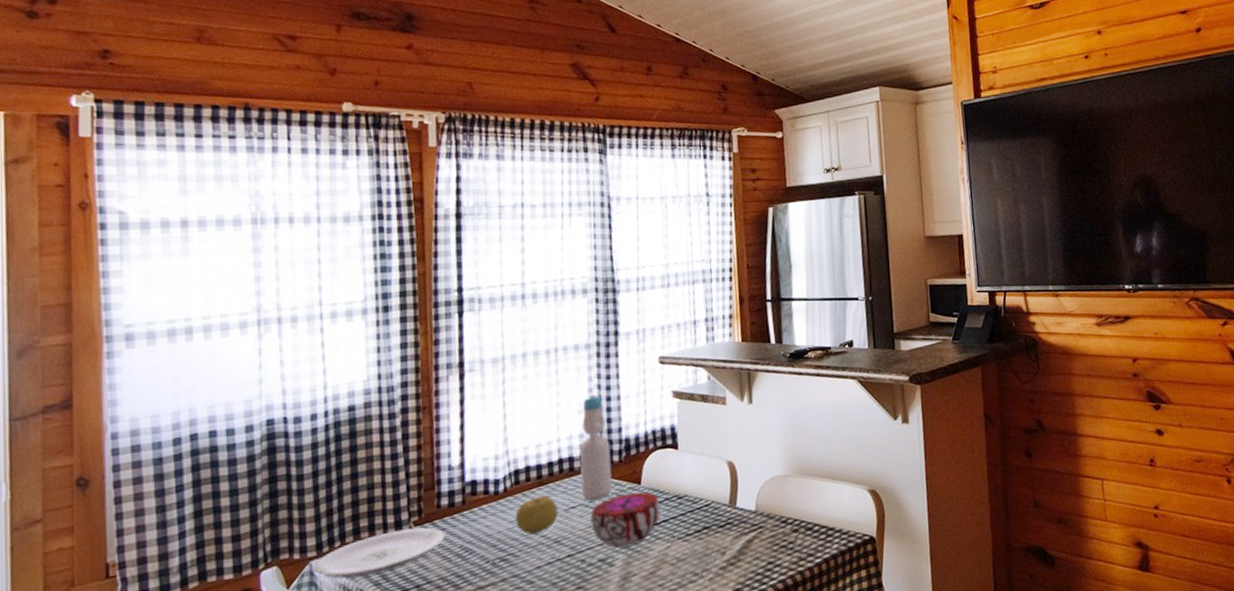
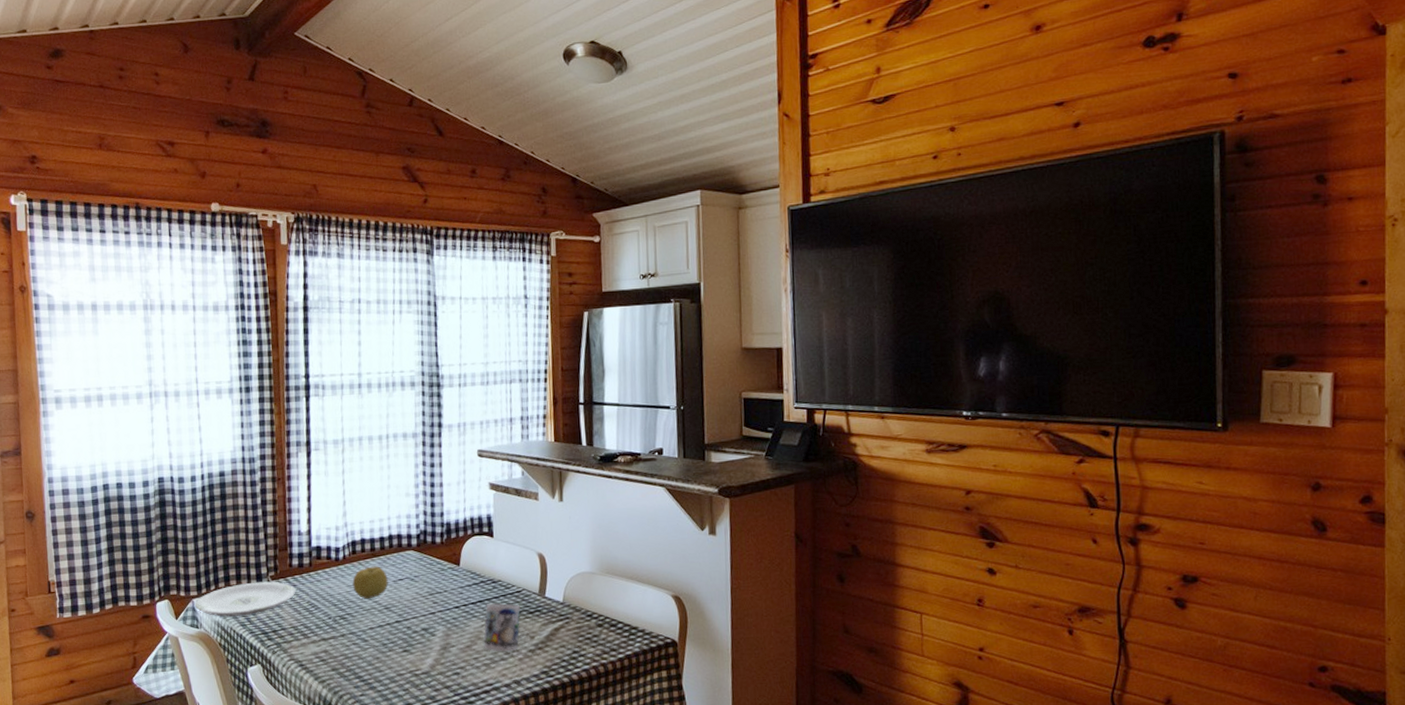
bottle: present [579,394,613,500] -> none [406,480,435,575]
decorative bowl: present [590,492,661,549] -> none [415,572,477,622]
mug: none [669,519,710,575] -> present [483,603,521,652]

